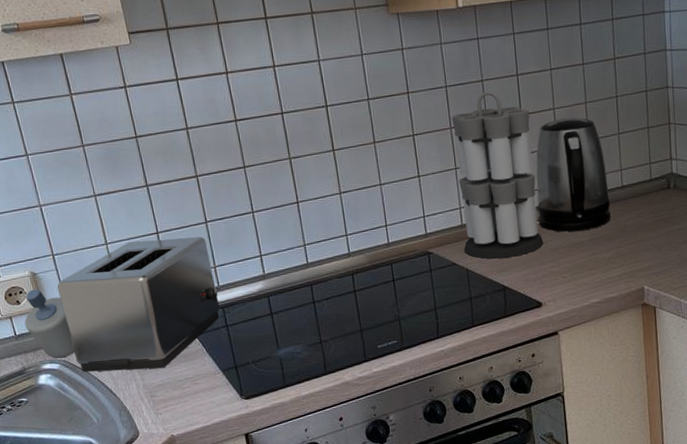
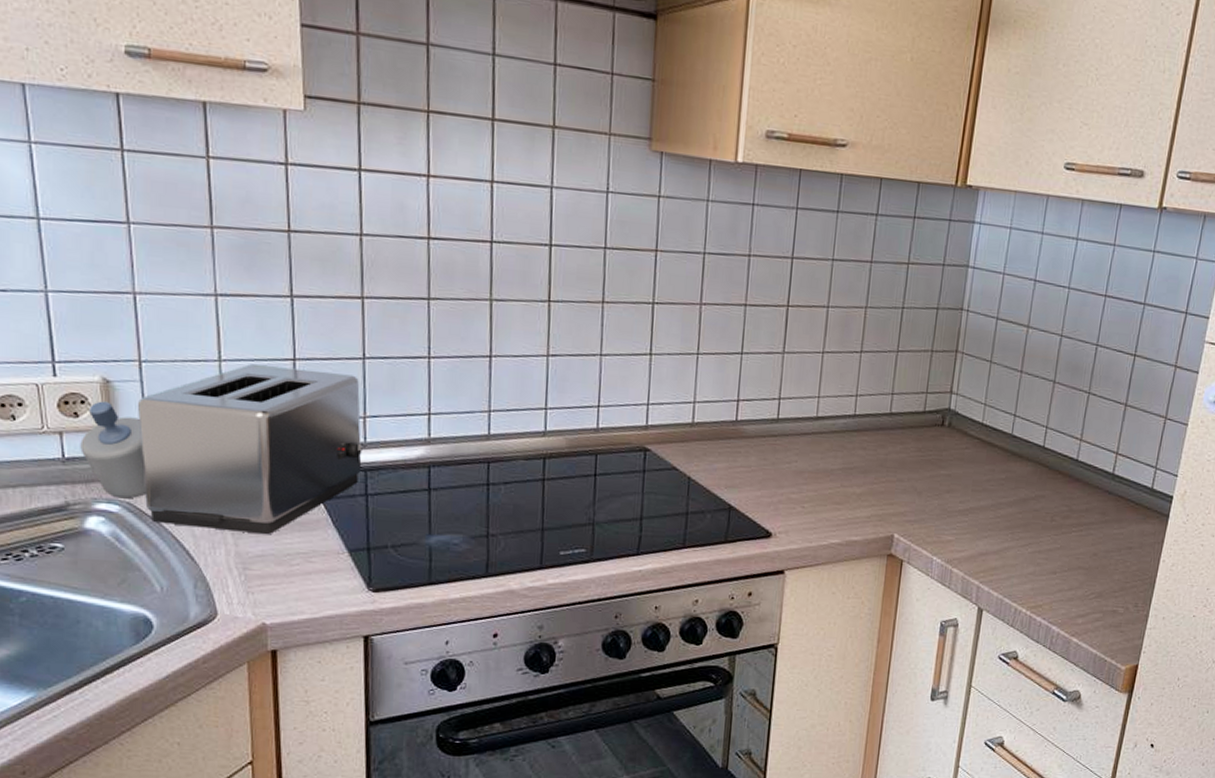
spice rack: present [451,91,543,259] -> none [689,269,799,473]
kettle: present [536,117,611,232] -> none [785,320,876,457]

